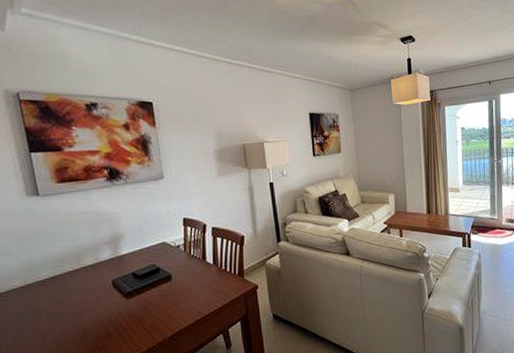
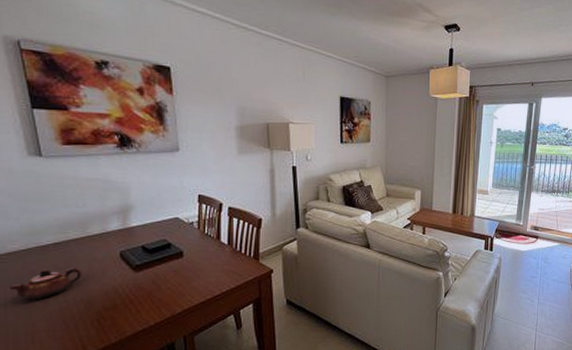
teapot: none [9,298,78,336] -> present [9,266,83,300]

